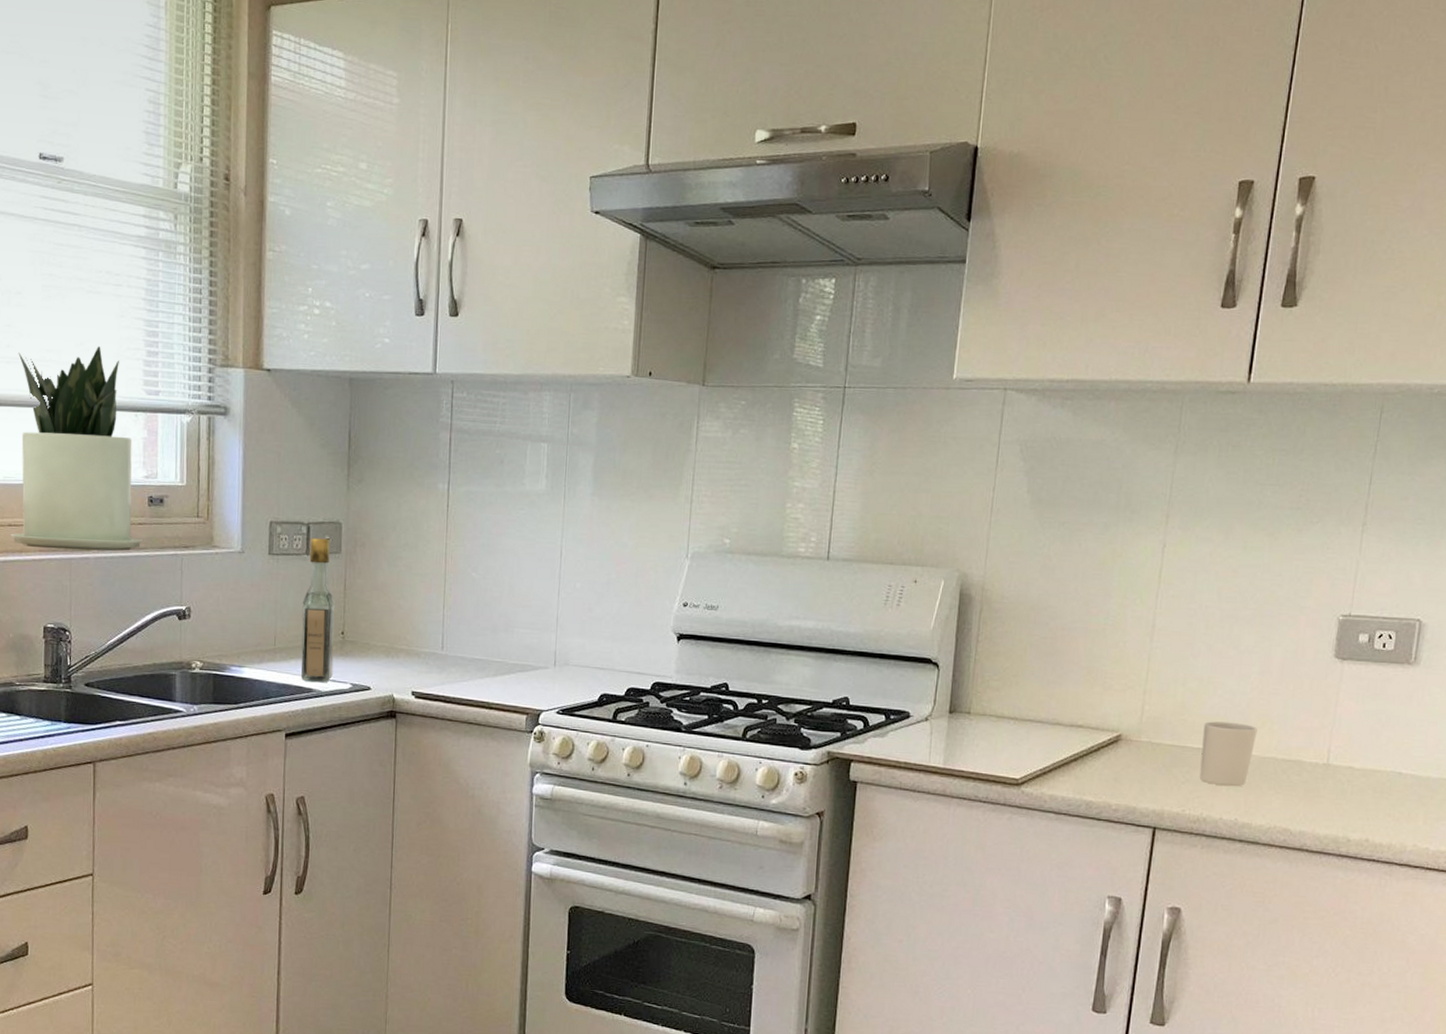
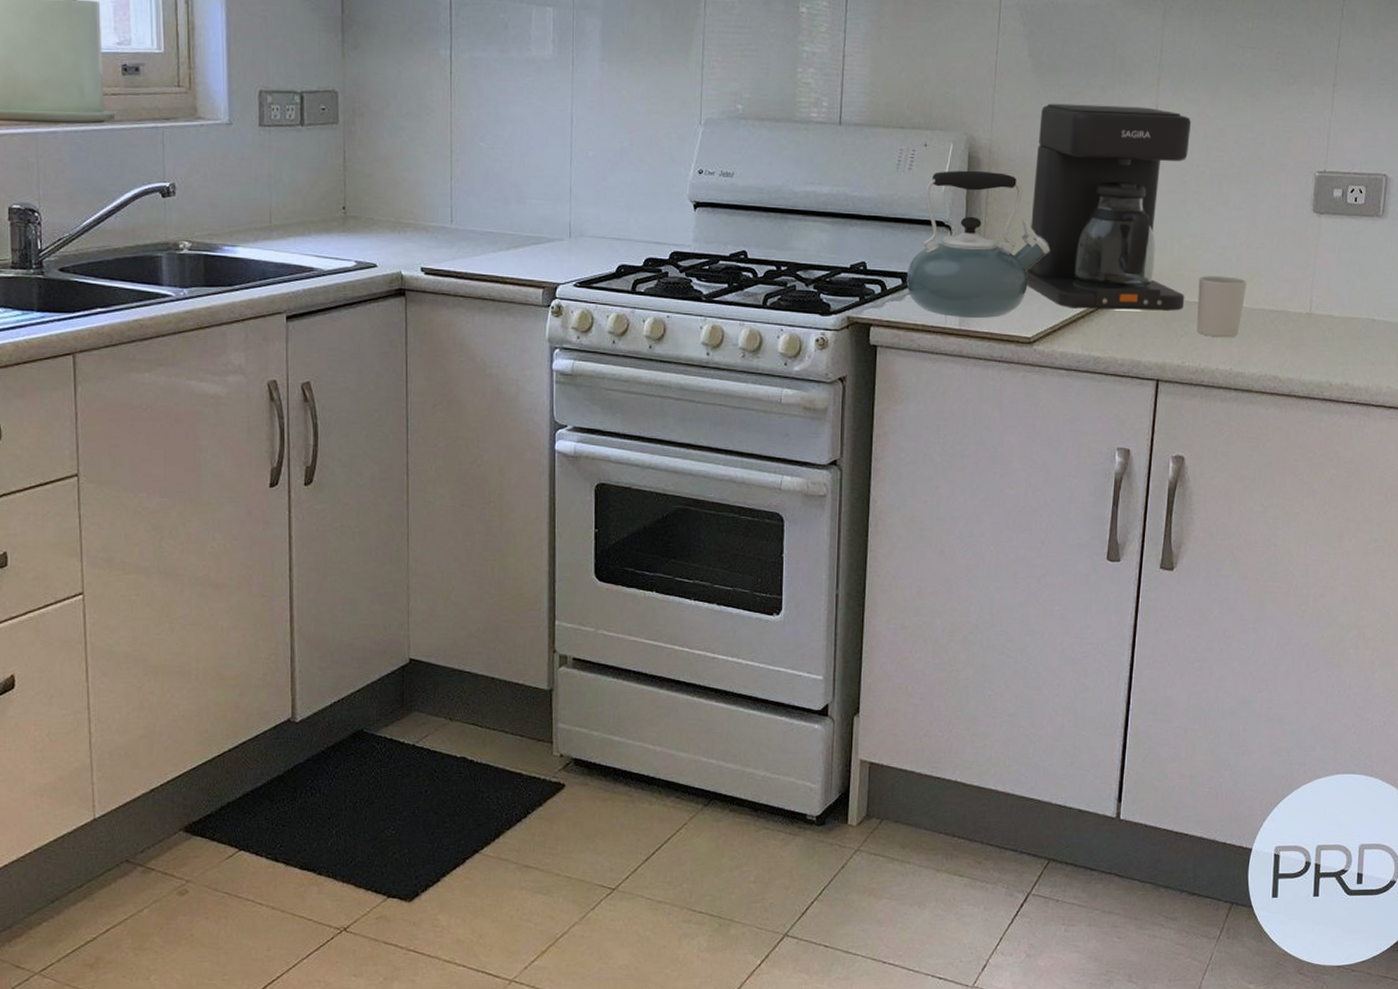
bottle: present [301,538,335,682] -> none [299,107,335,260]
kettle: none [890,607,1043,758] -> present [906,170,1051,319]
coffee maker: none [1015,540,1202,757] -> present [1025,103,1192,311]

